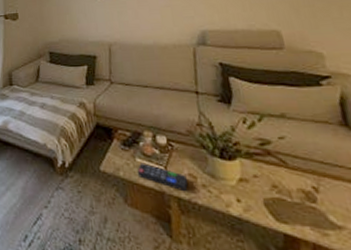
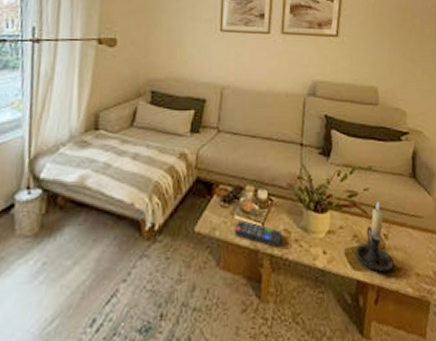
candle holder: none [276,151,332,229] -> present [355,202,394,273]

